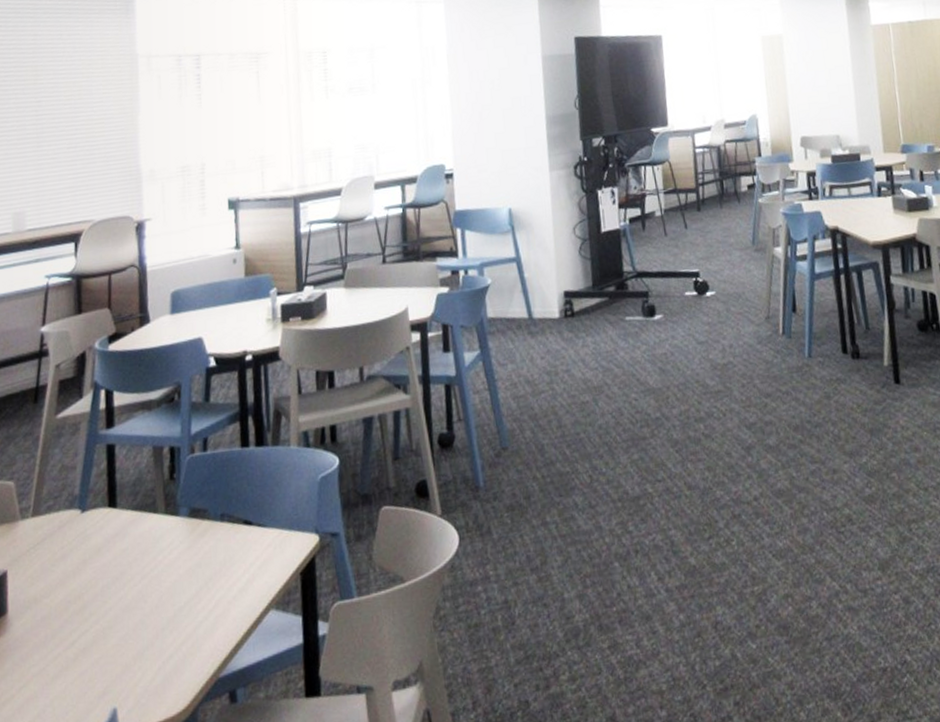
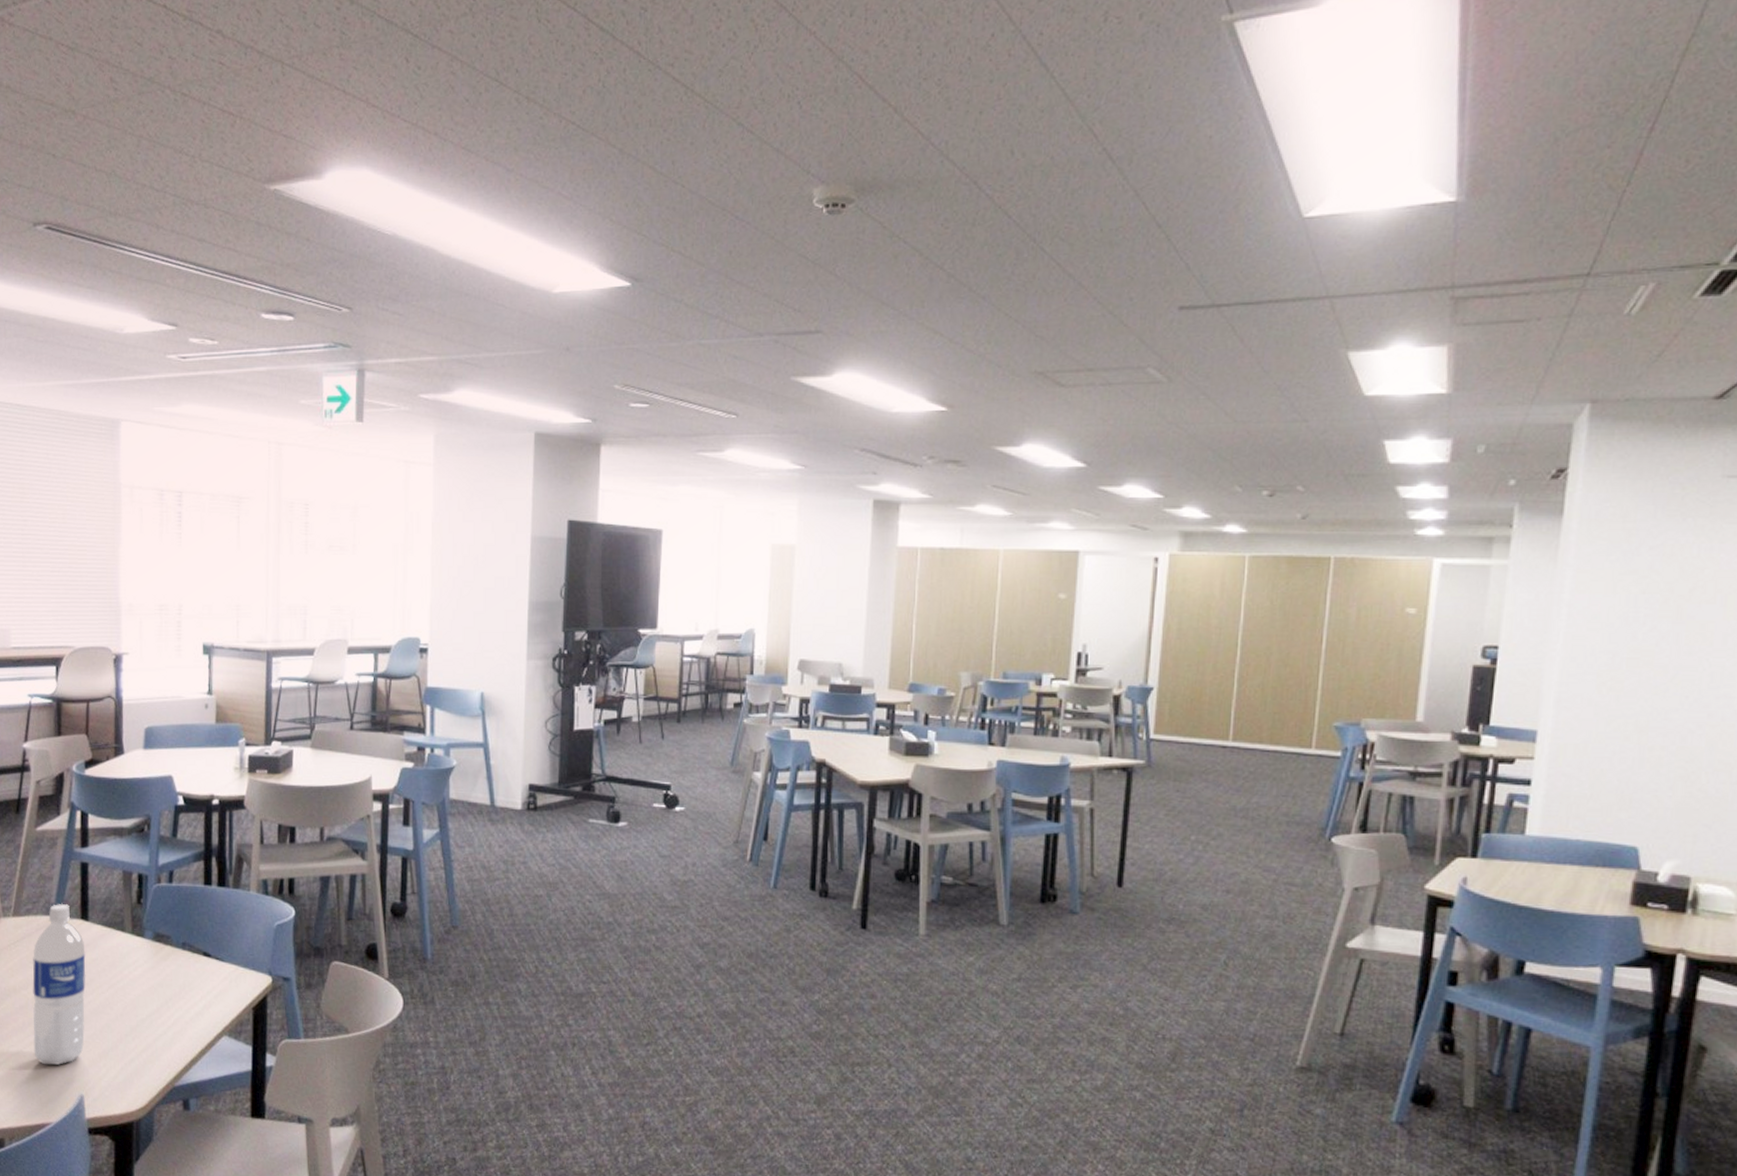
water bottle: none [55,493,117,681] -> present [32,903,86,1066]

